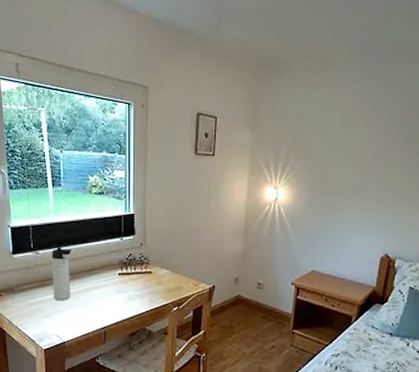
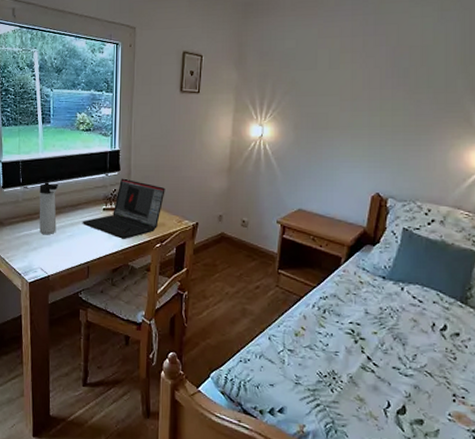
laptop: none [97,242,182,303] -> present [82,178,165,239]

